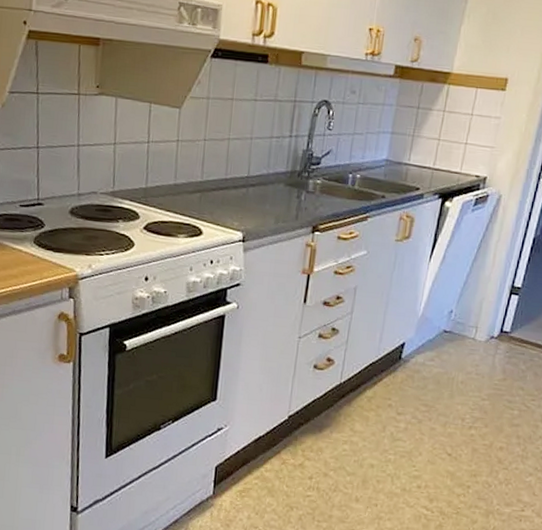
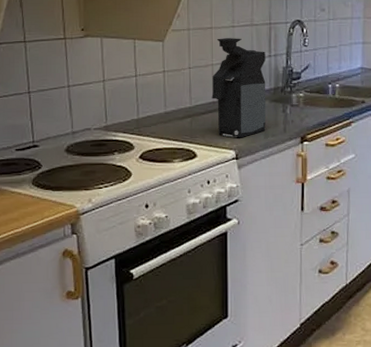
coffee maker: none [224,111,286,221] -> present [211,38,266,138]

